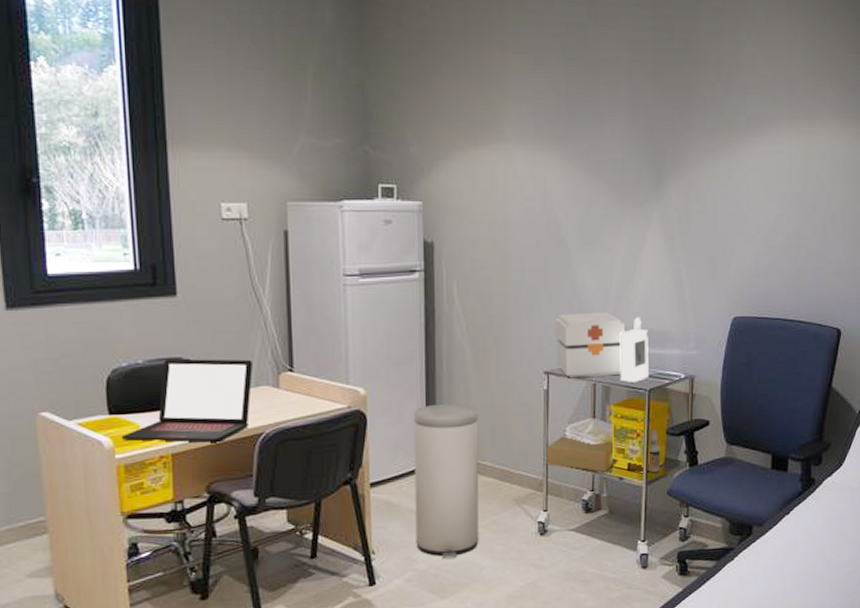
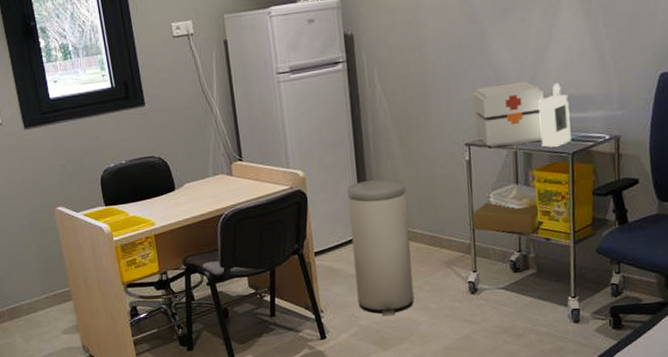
laptop: present [121,358,253,442] -> none [116,153,211,226]
spray bottle: present [627,429,661,472] -> none [553,191,588,232]

